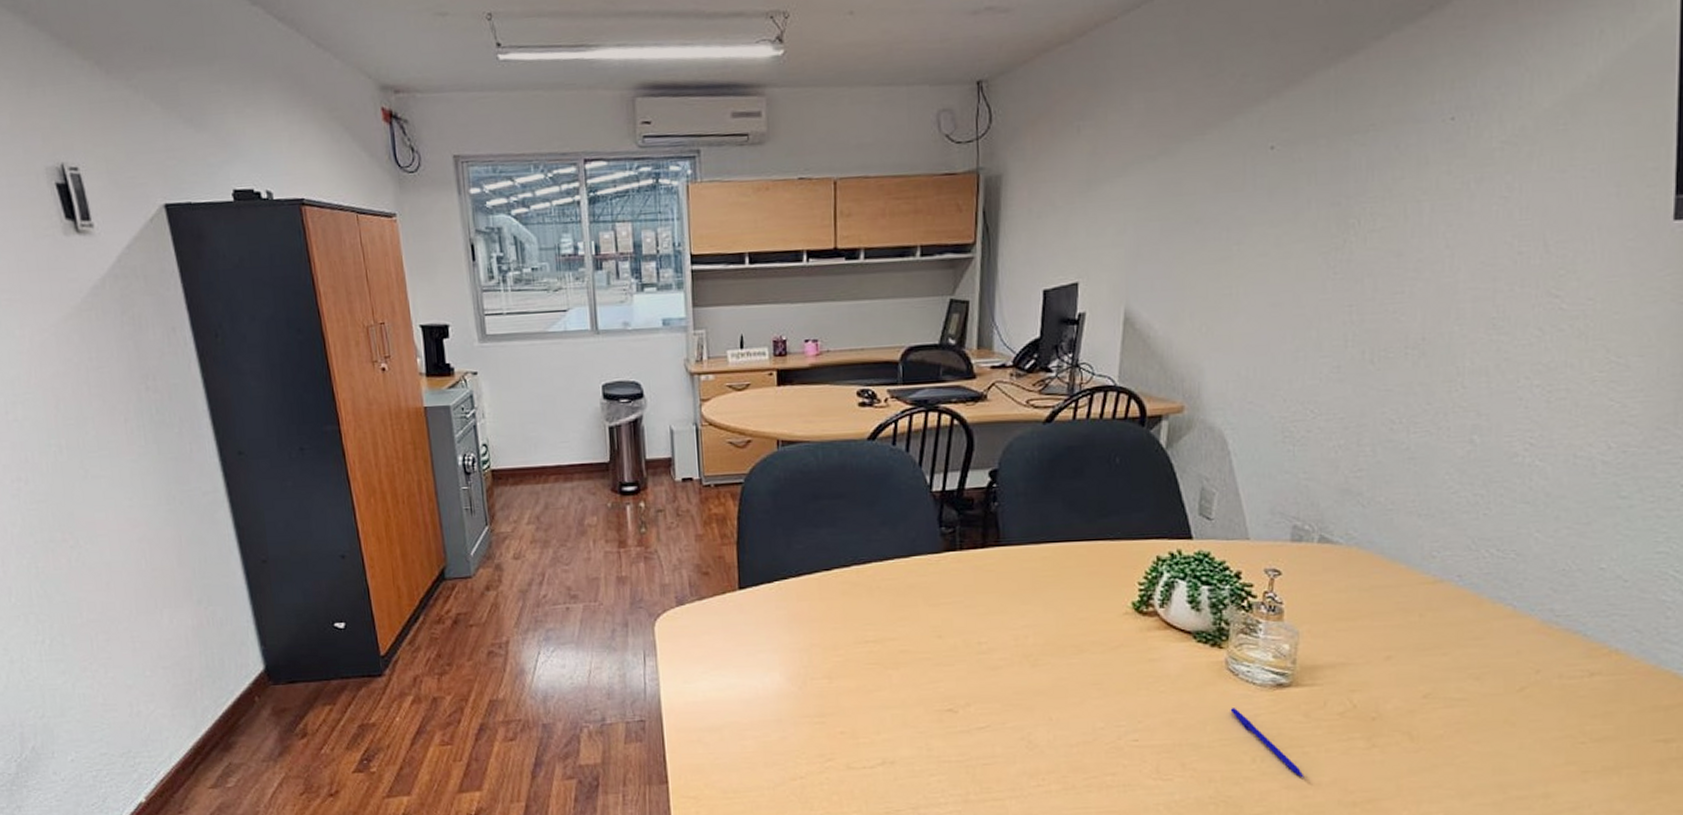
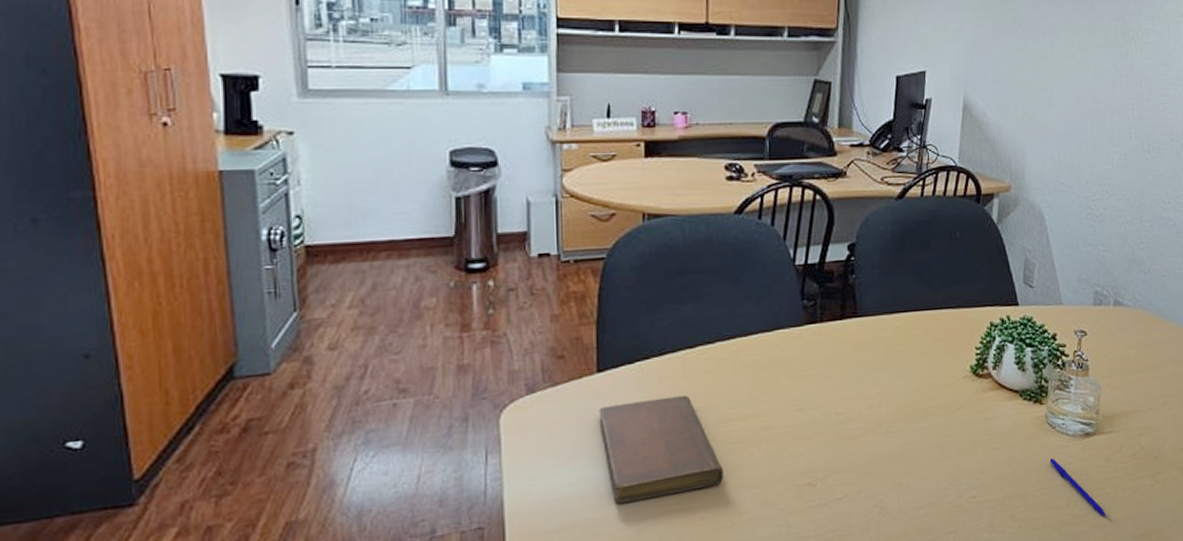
notebook: none [741,615,862,712] -> present [599,395,723,505]

